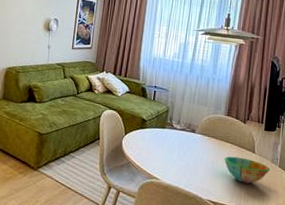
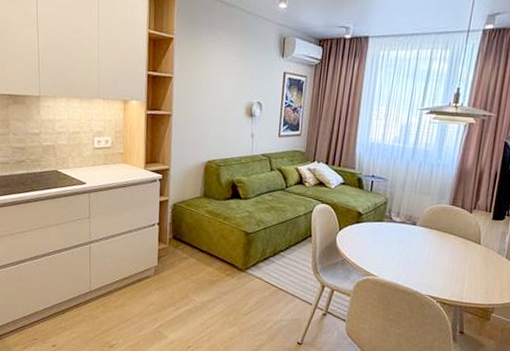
bowl: present [224,156,271,184] -> none [446,248,497,277]

